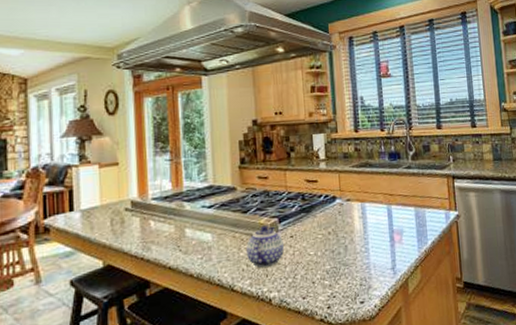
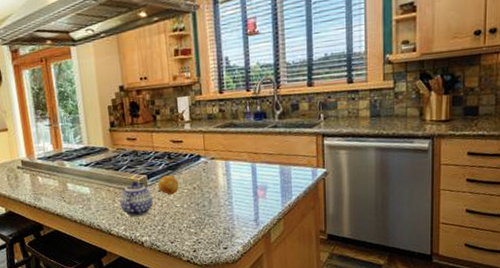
fruit: none [290,217,313,242] -> present [158,174,179,195]

